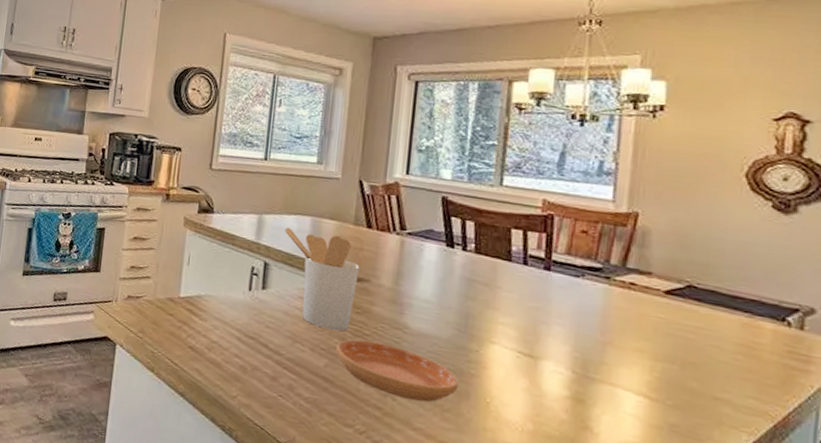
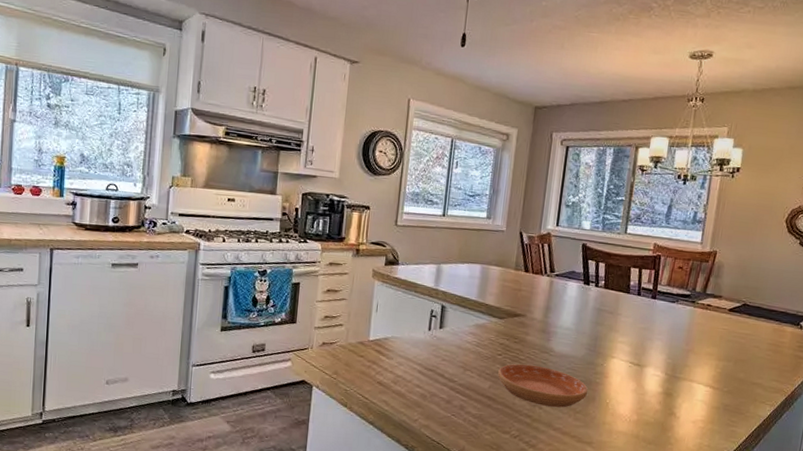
utensil holder: present [284,227,360,331] -> none [458,274,518,358]

